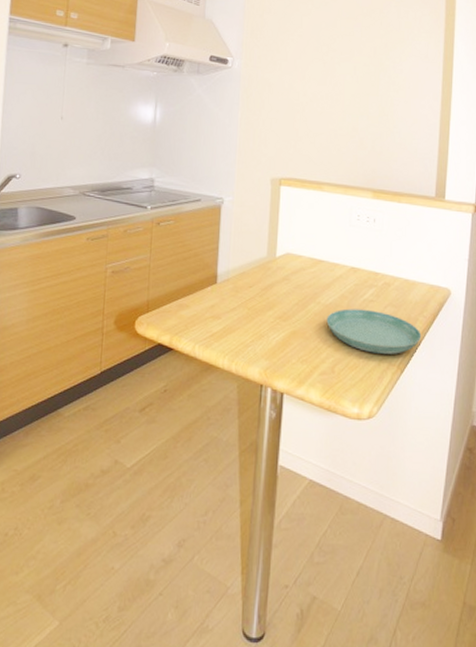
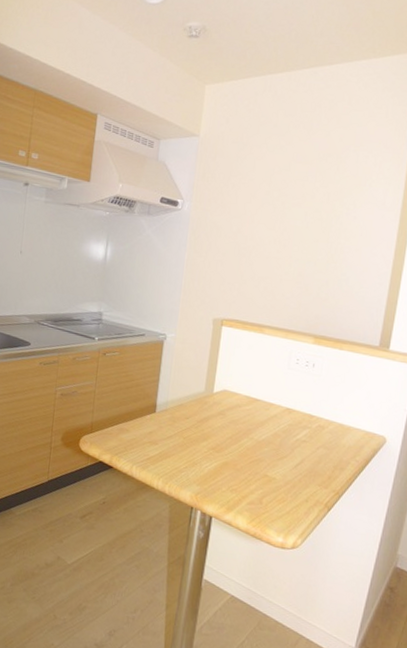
saucer: present [326,308,422,354] -> none [258,446,352,493]

